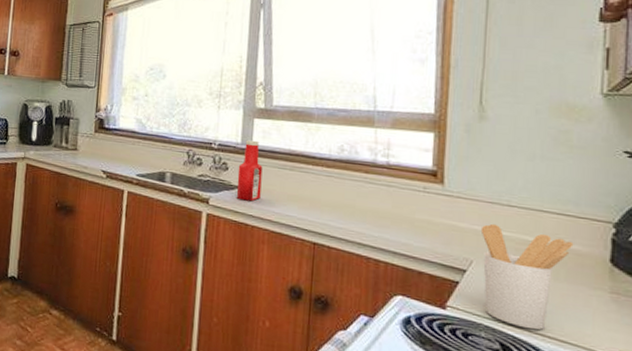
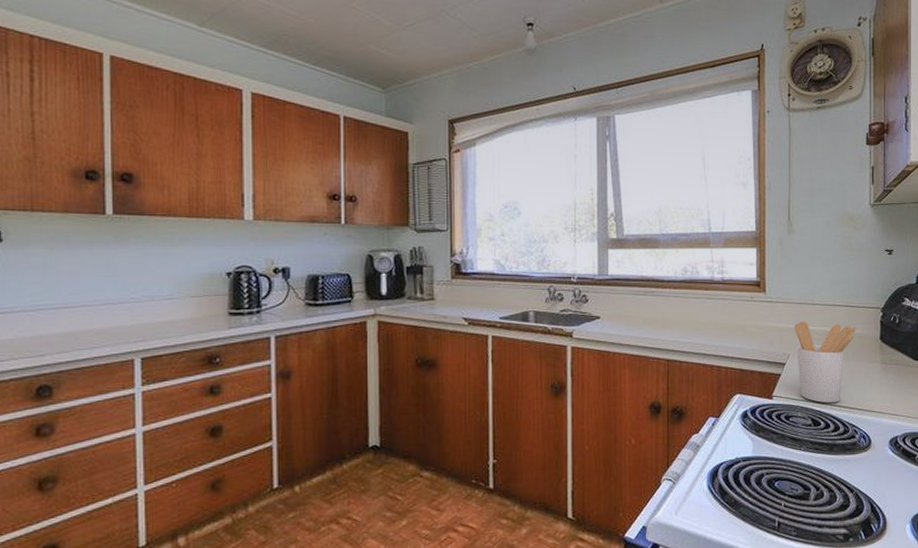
ketchup bottle: present [236,139,263,202] -> none [597,270,619,330]

